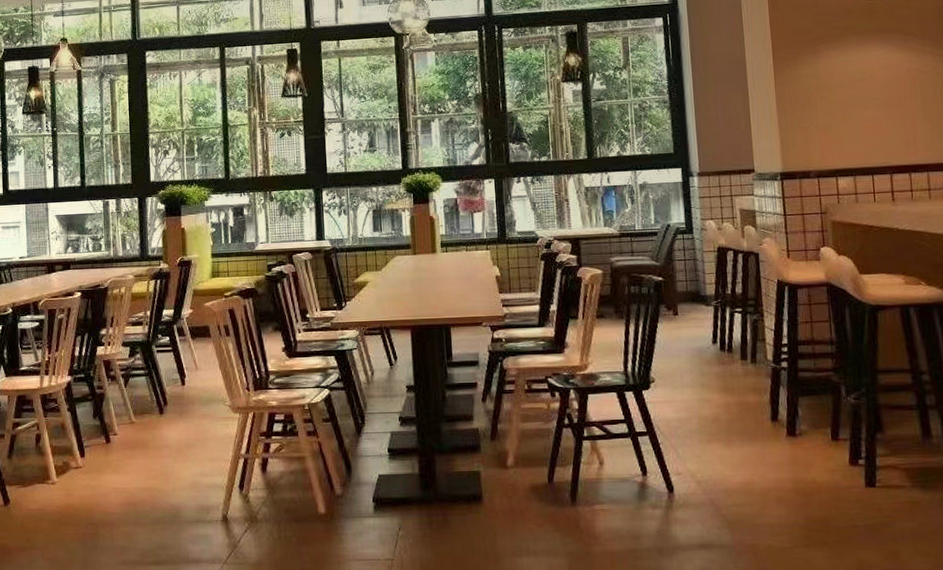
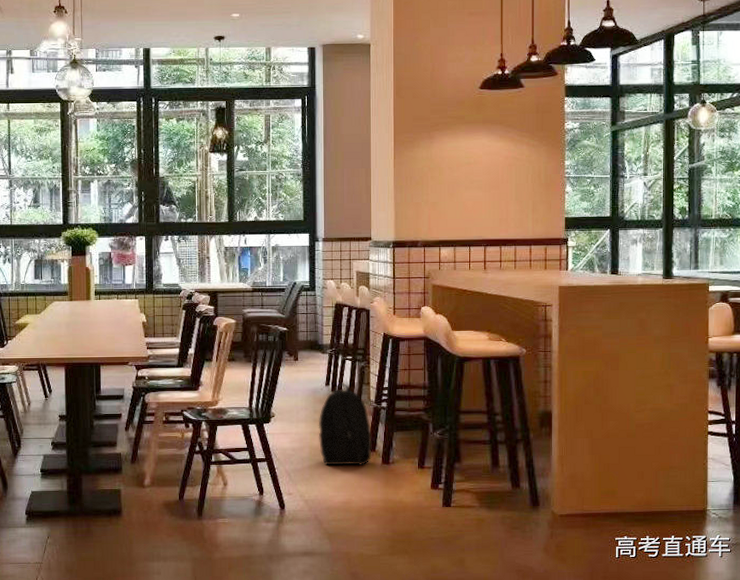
backpack: none [707,339,775,439] -> present [318,382,372,466]

